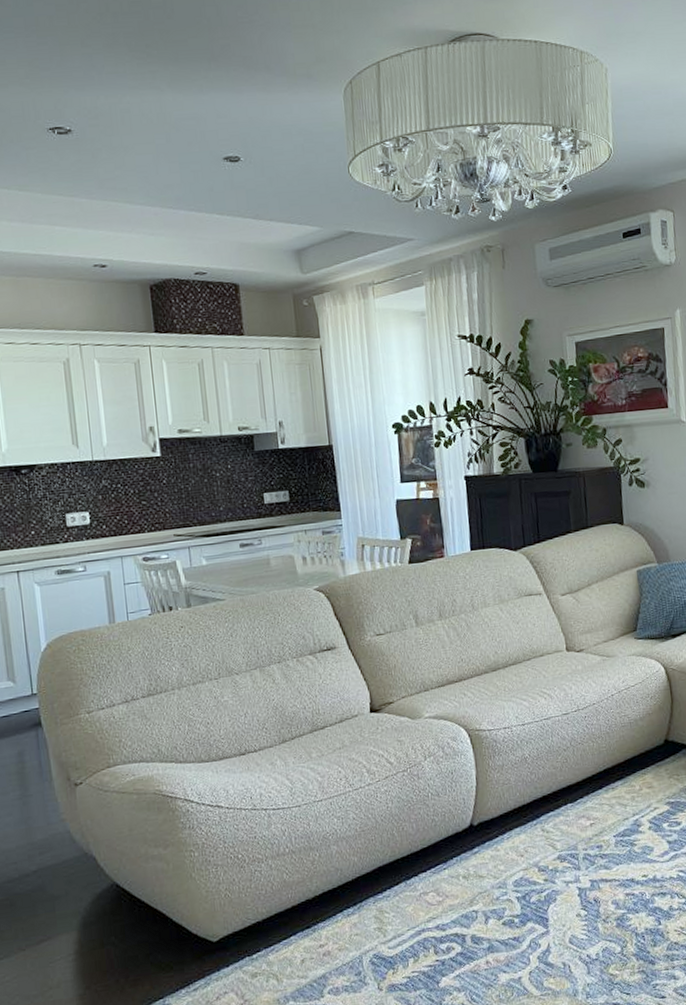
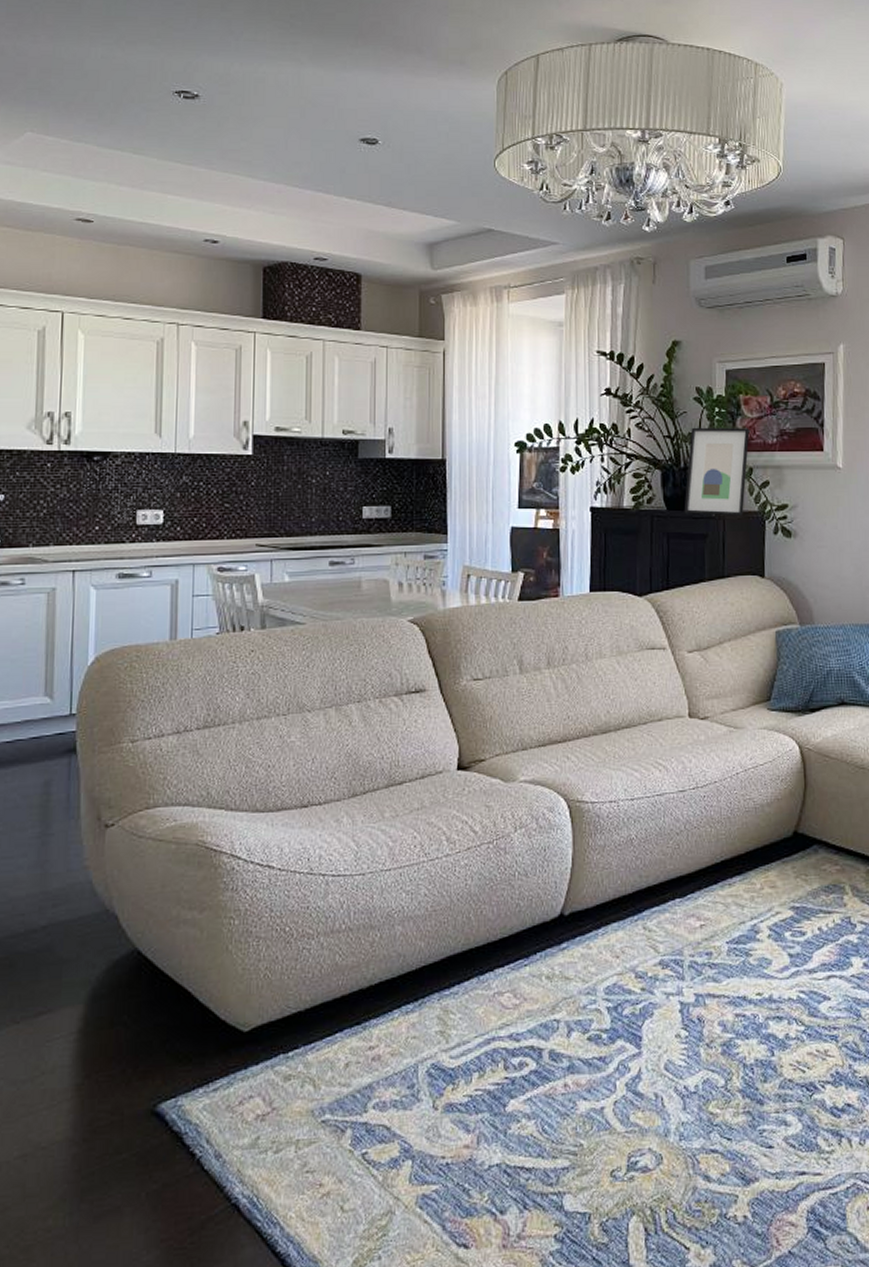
picture frame: none [547,392,602,475] -> present [684,427,751,516]

